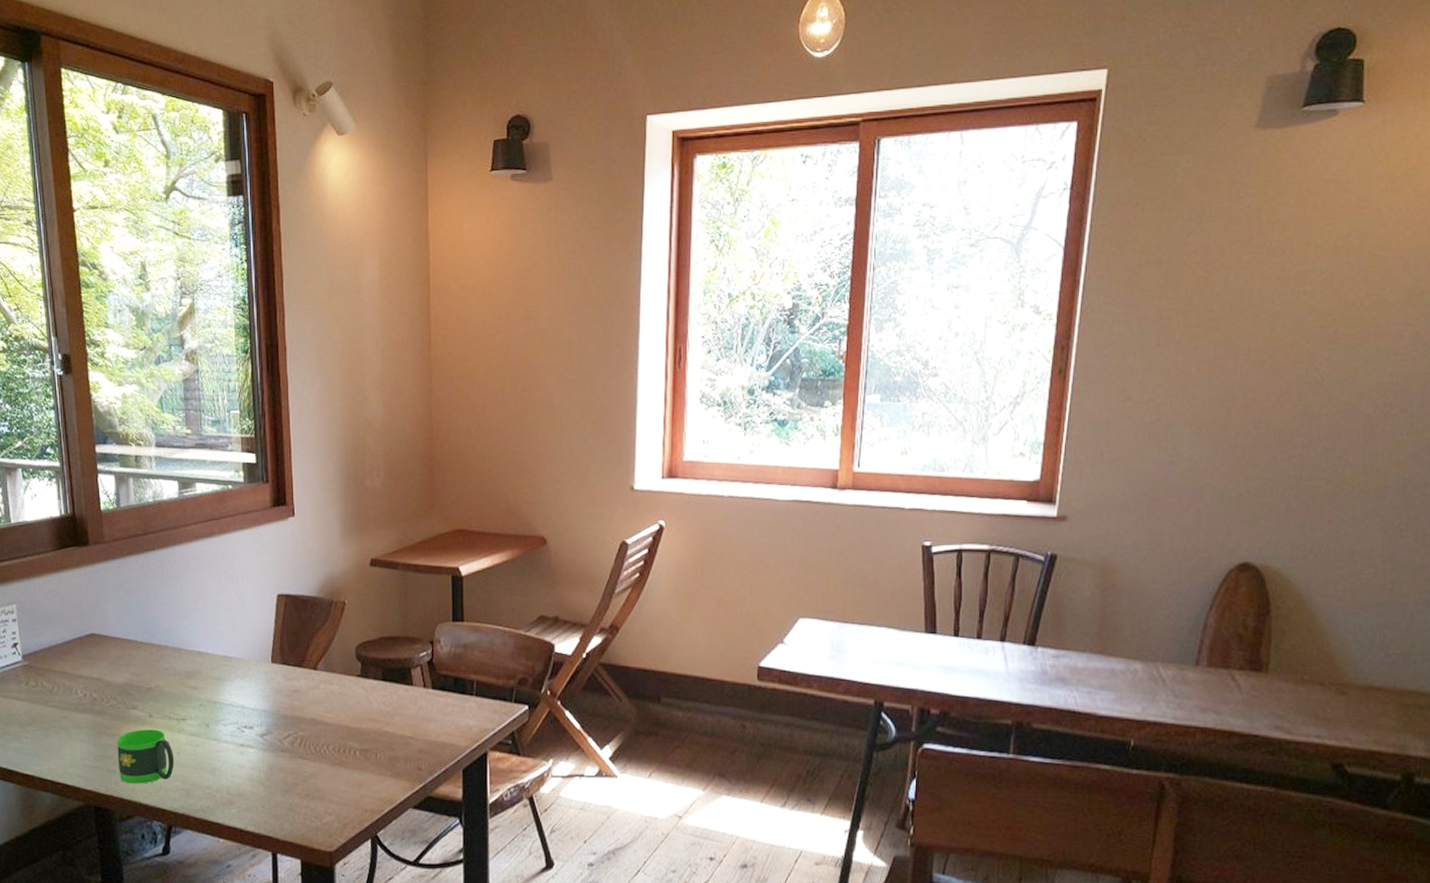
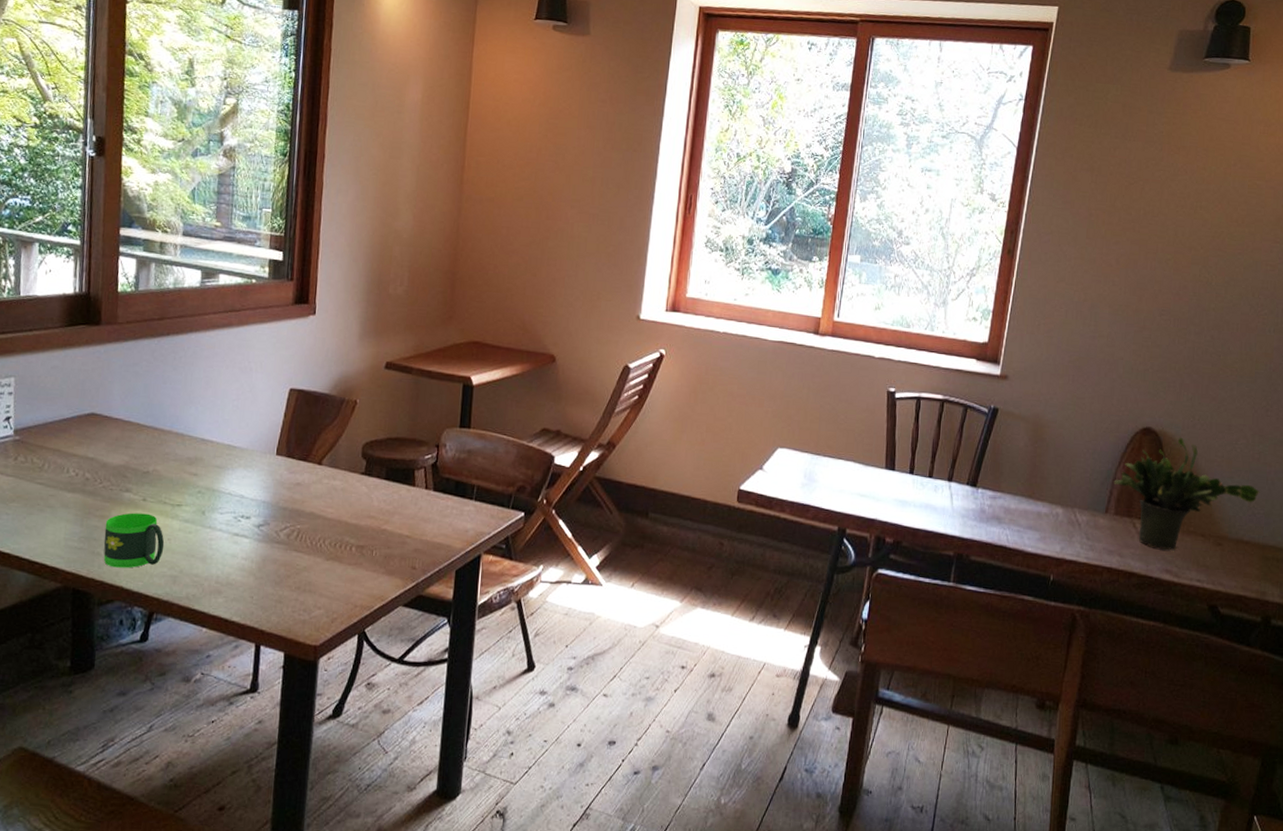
potted plant: none [1205,571,1395,704] -> present [1114,437,1260,551]

